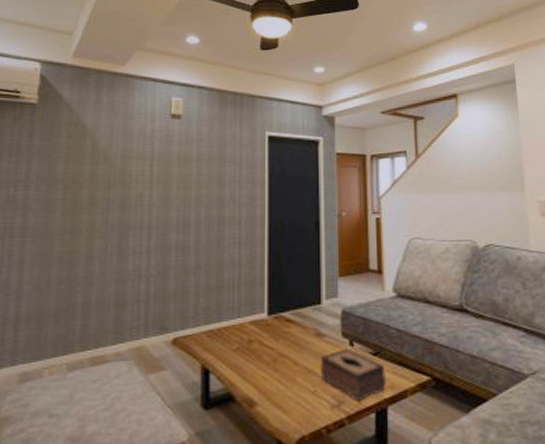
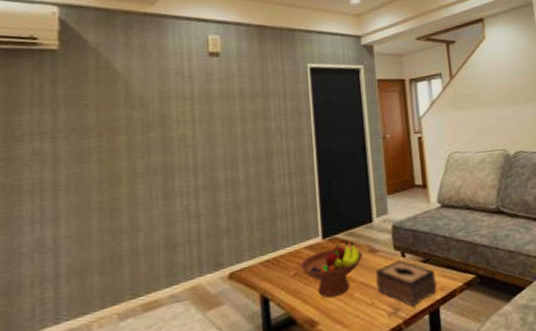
fruit bowl: none [243,320,308,378] -> present [299,241,362,298]

